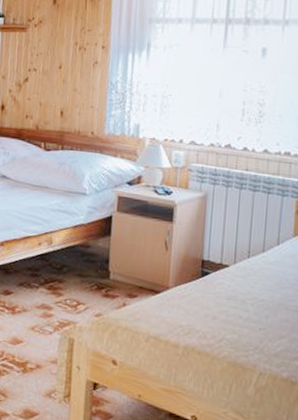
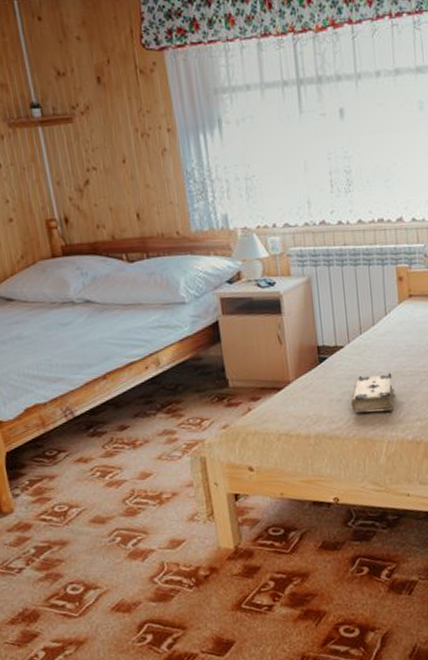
book: none [226,298,275,345] -> present [351,372,395,414]

